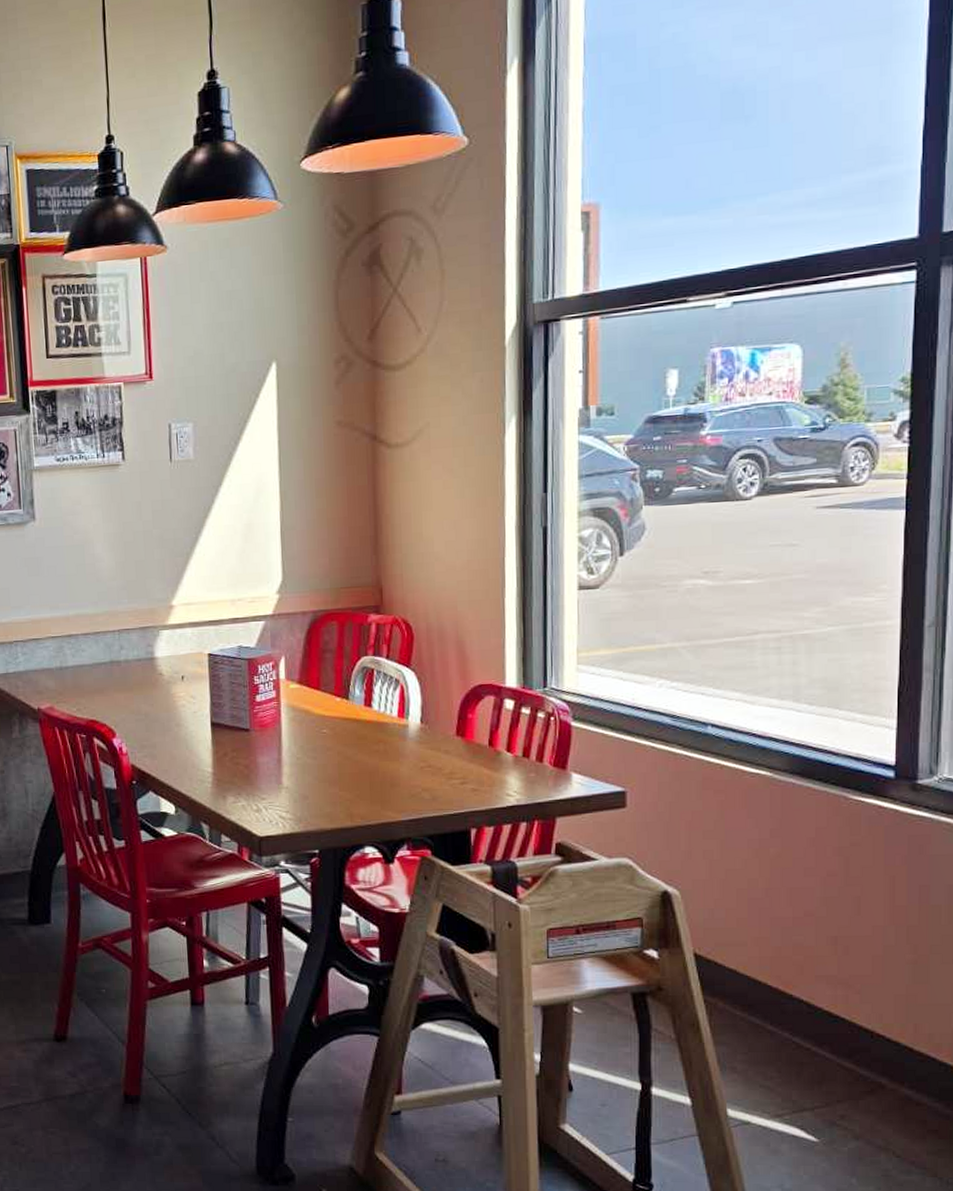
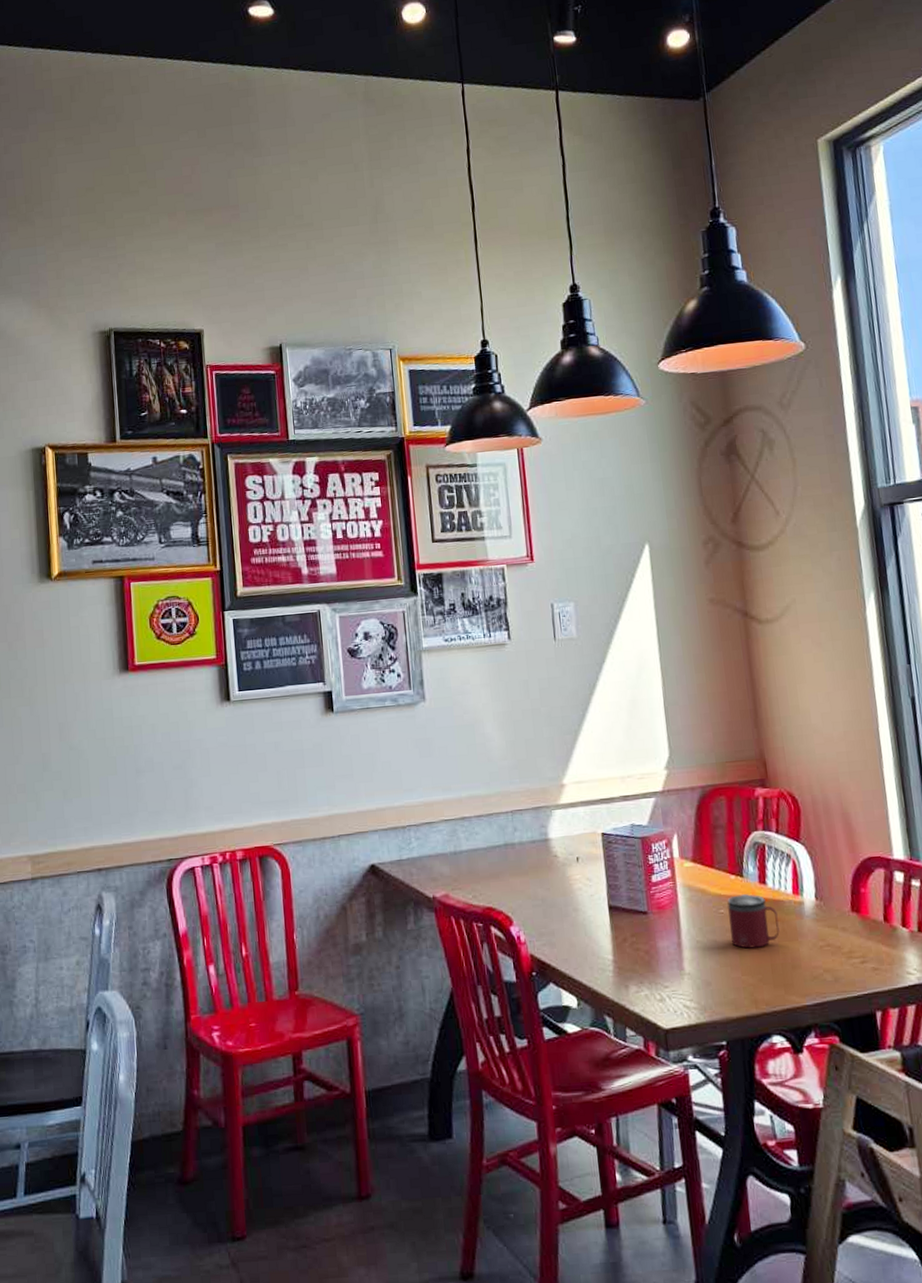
beverage cup: none [330,716,381,767] -> present [727,894,780,949]

